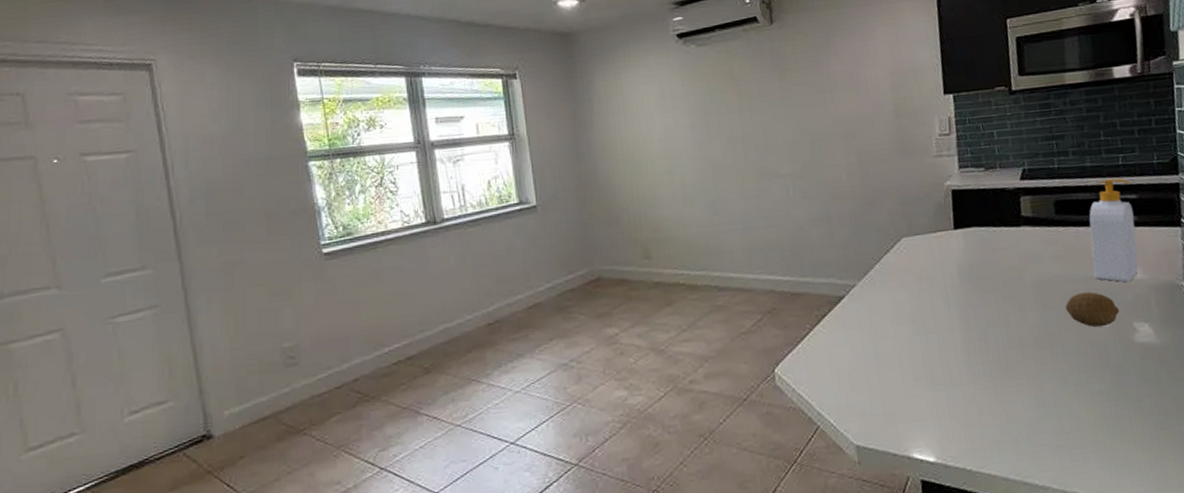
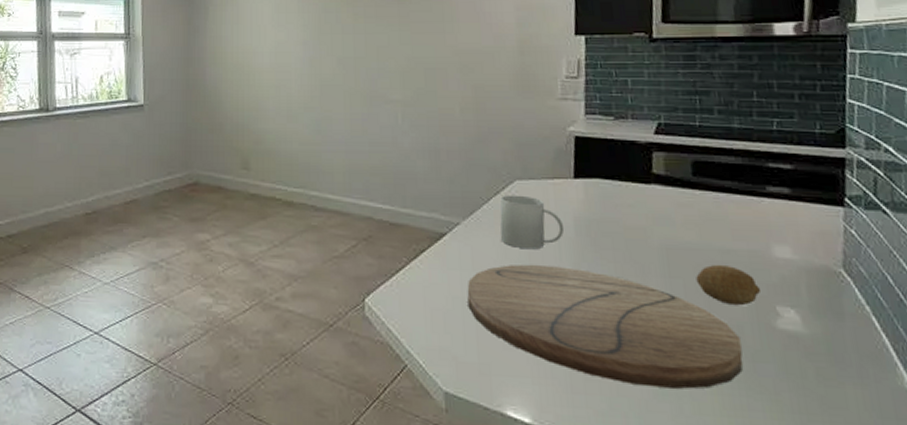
cutting board: none [868,313,1110,412] -> present [467,264,743,389]
mug: none [890,251,950,302] -> present [499,195,565,250]
soap bottle: present [1089,178,1138,283] -> none [731,144,788,261]

